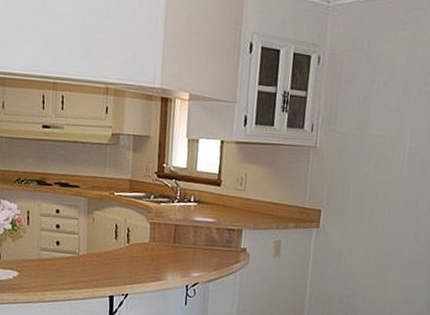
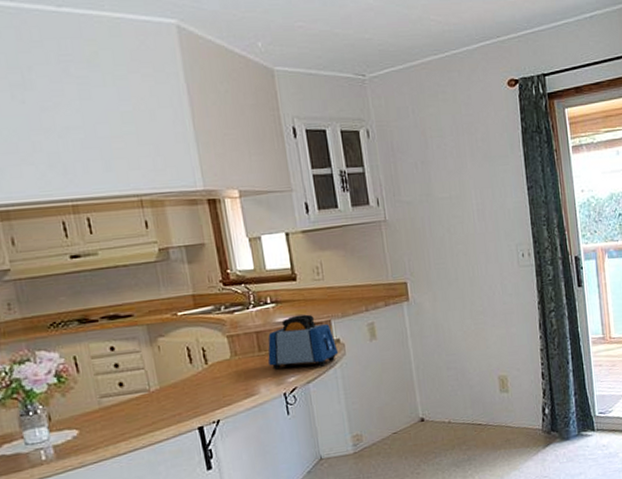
toaster: none [180,217,243,270] -> present [268,314,339,370]

